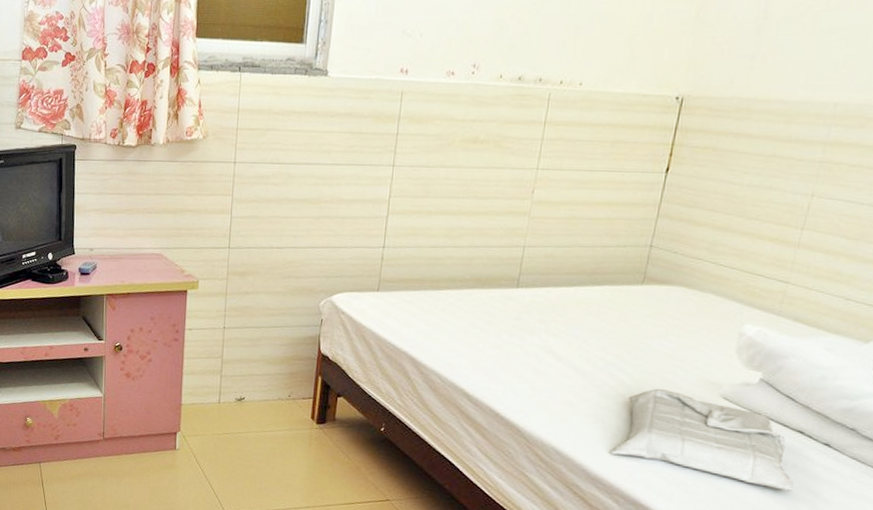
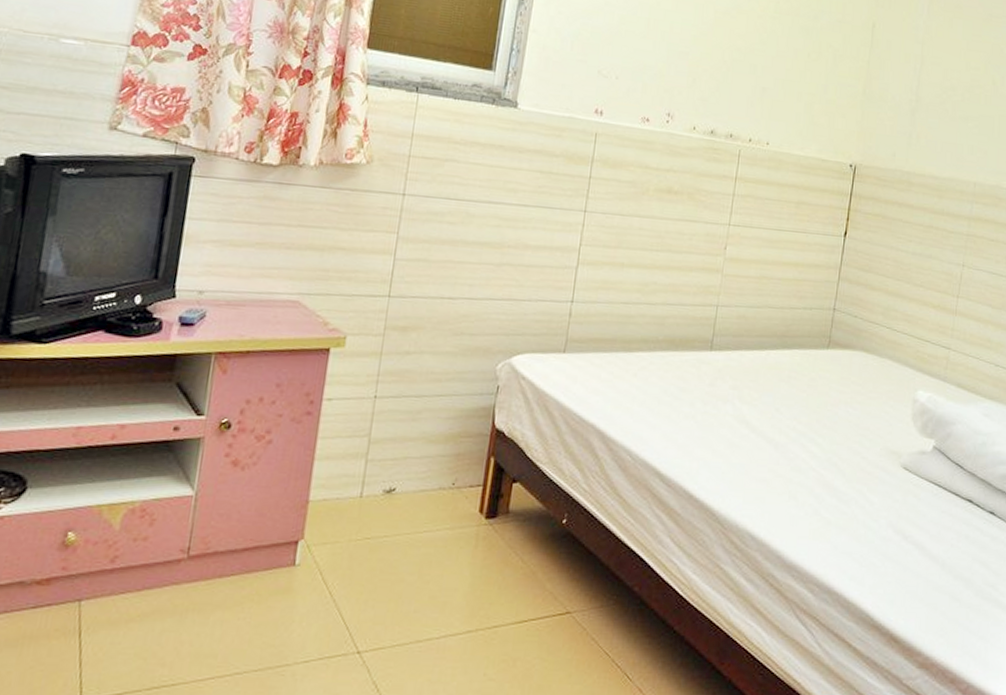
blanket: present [610,389,794,491] -> none [804,460,968,565]

